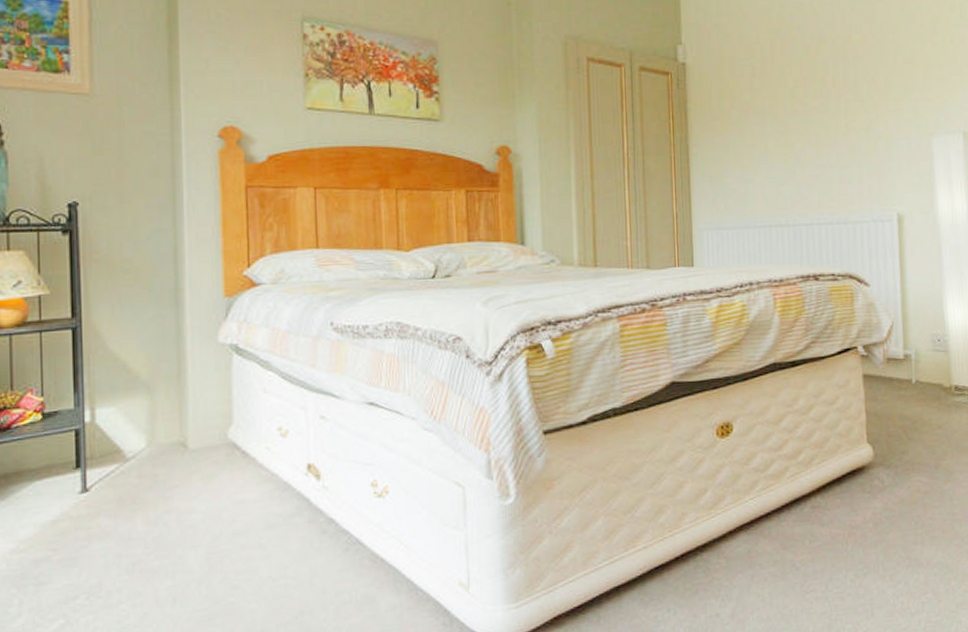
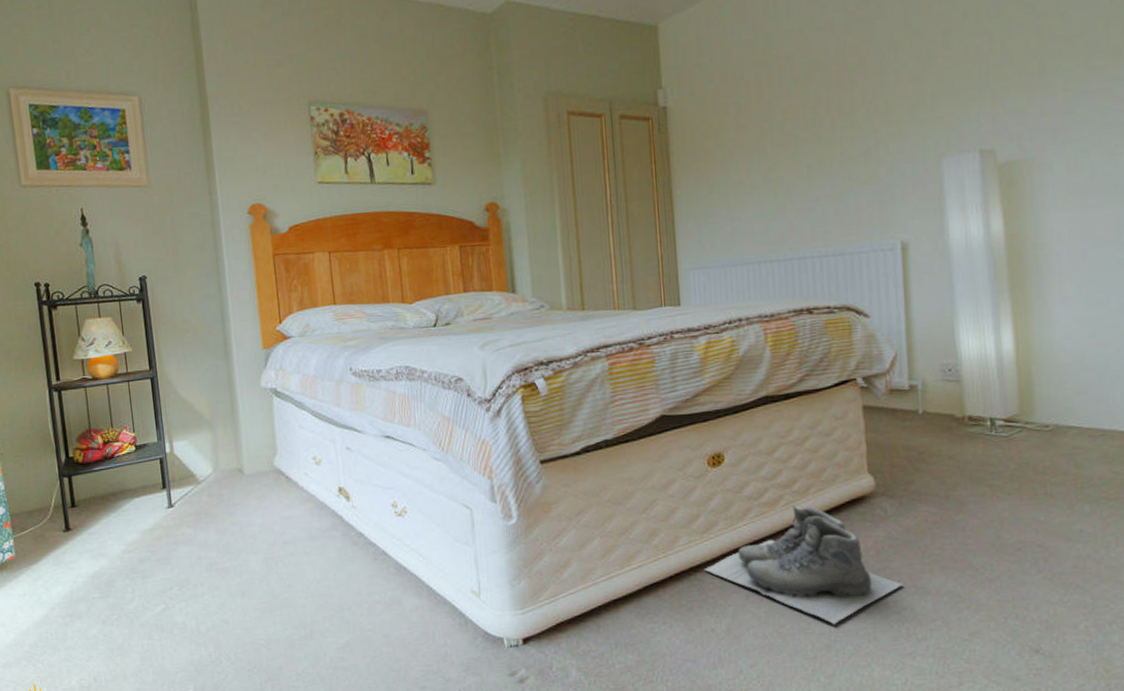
boots: none [710,476,898,603] -> present [704,505,903,625]

